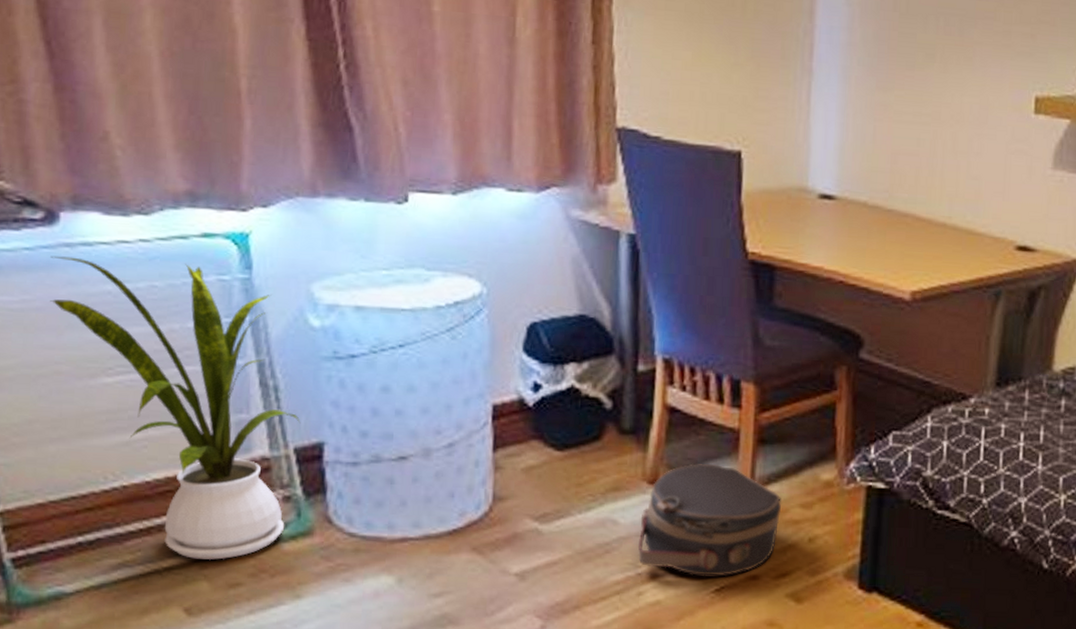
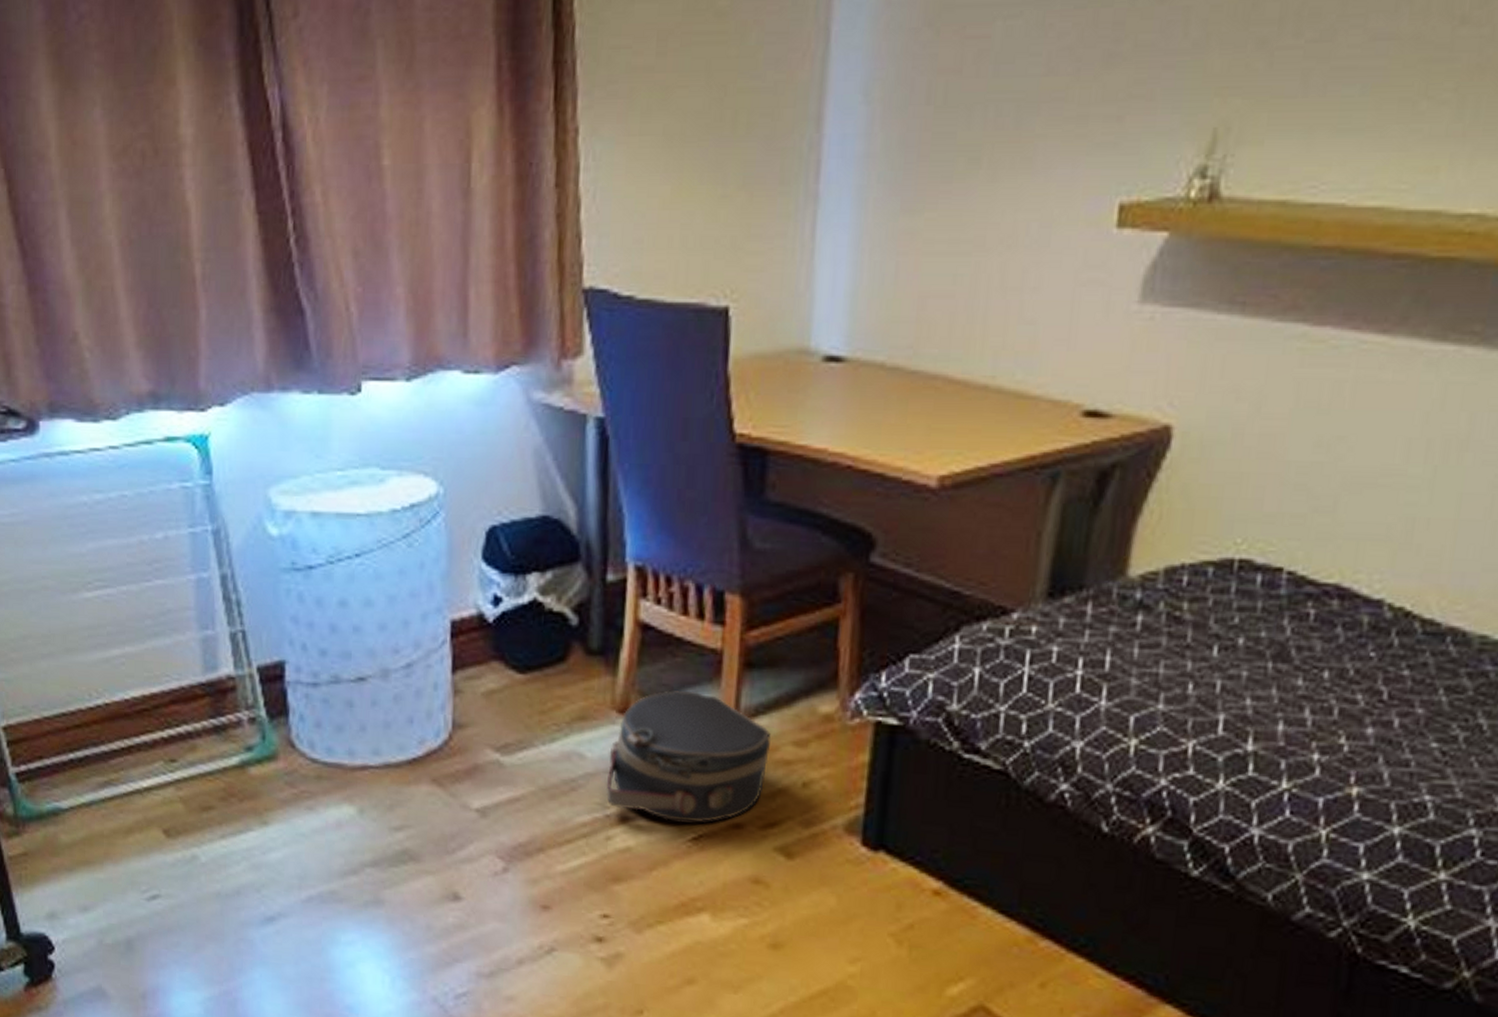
house plant: present [50,255,301,560] -> none [33,467,263,782]

